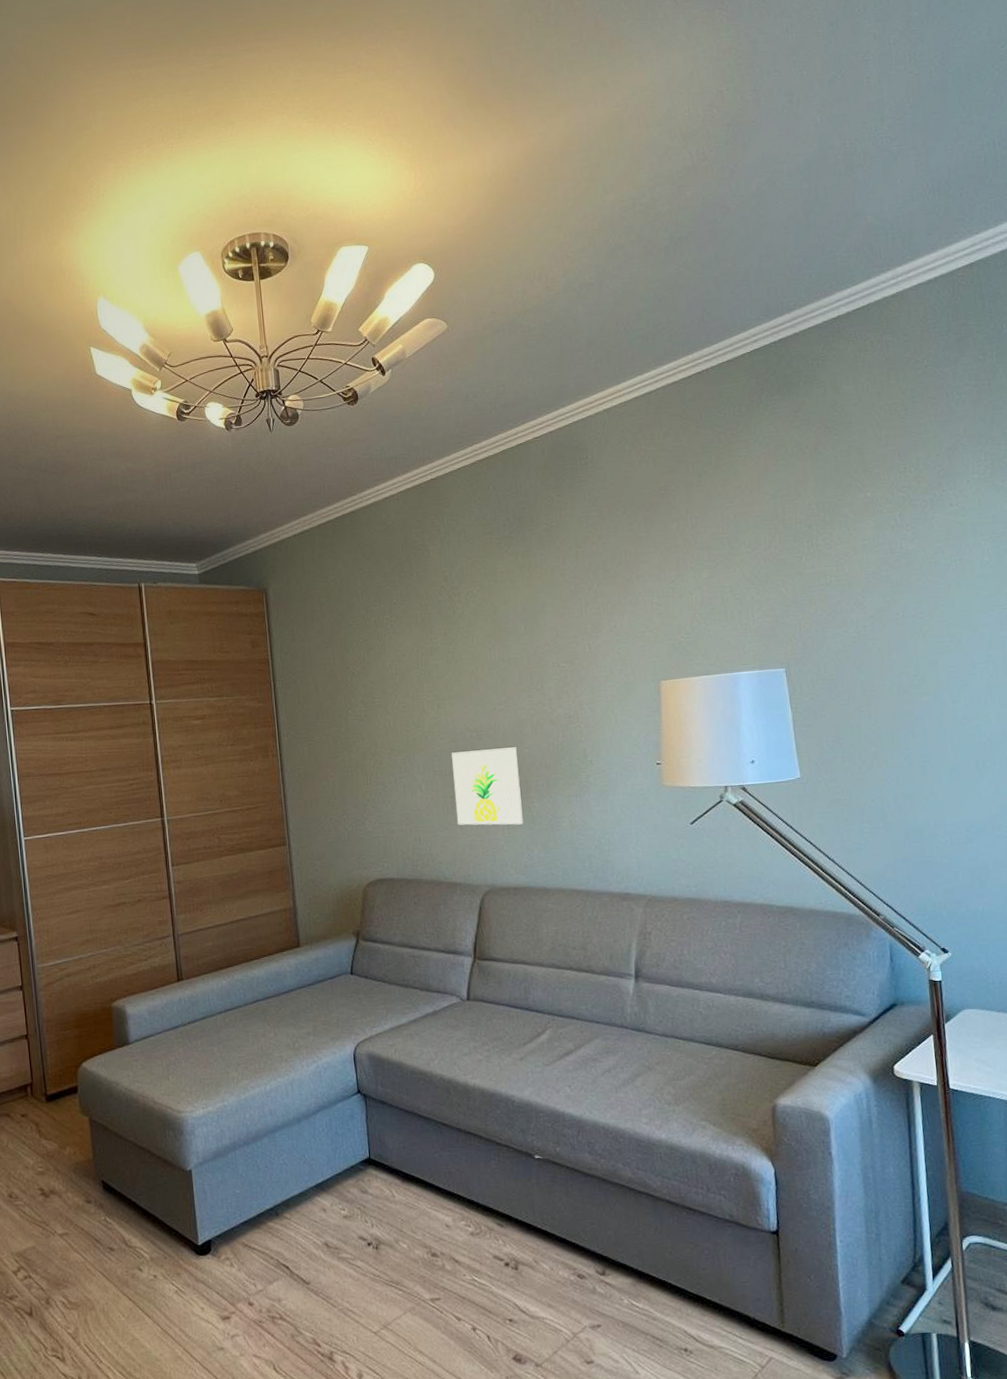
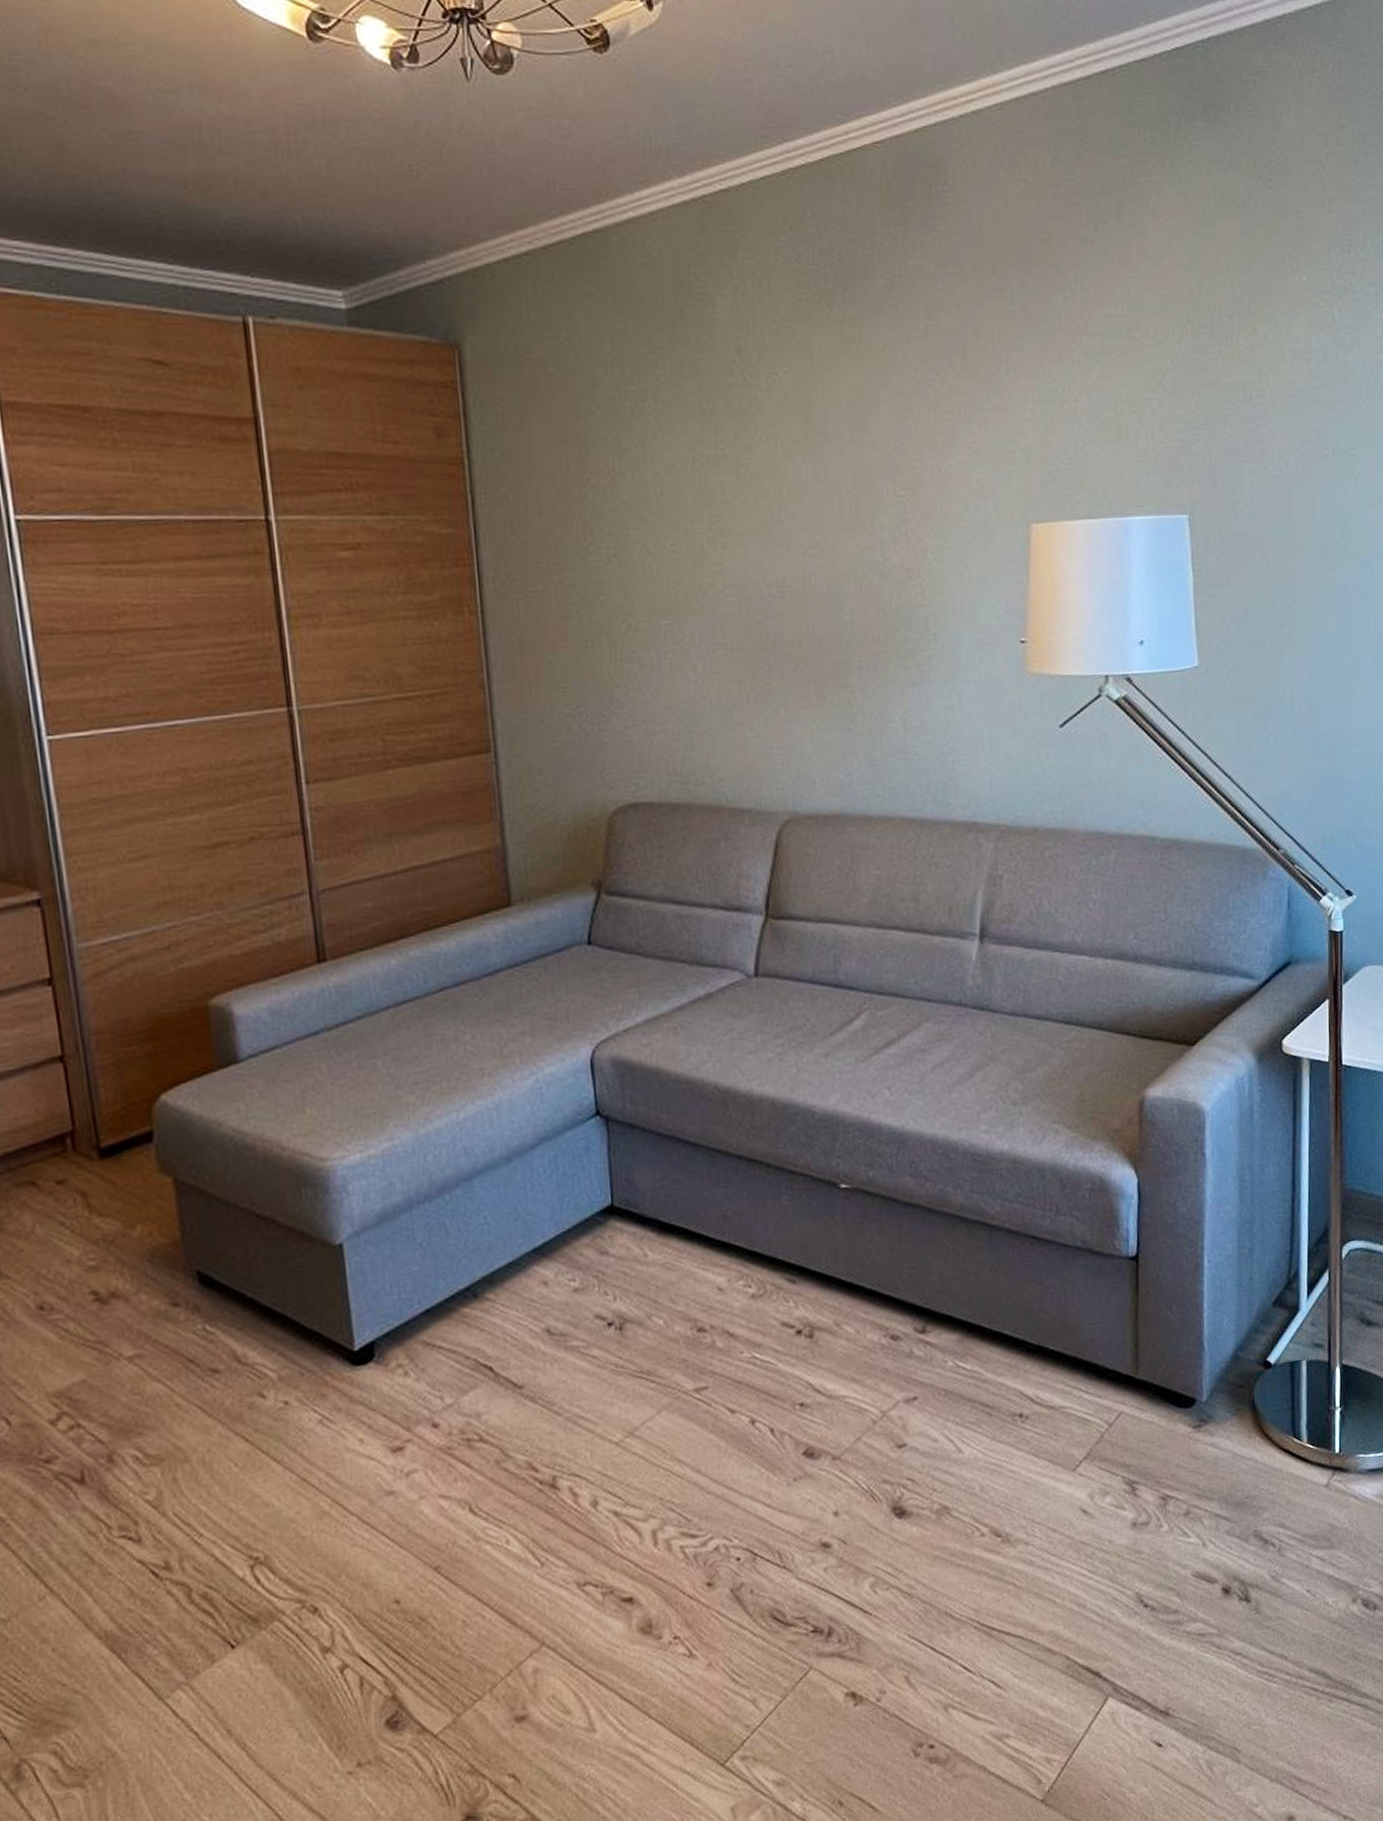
wall art: present [451,747,523,825] -> none [741,611,840,726]

